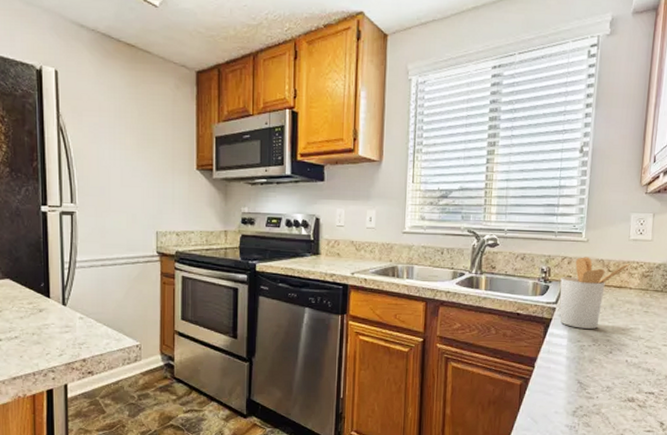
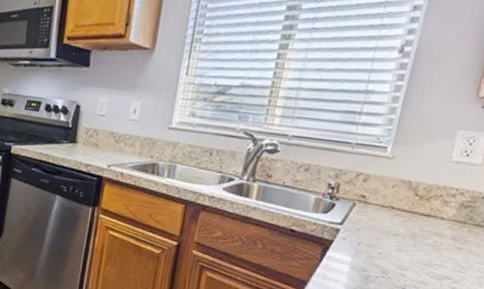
utensil holder: present [559,257,629,329] -> none [343,175,446,259]

